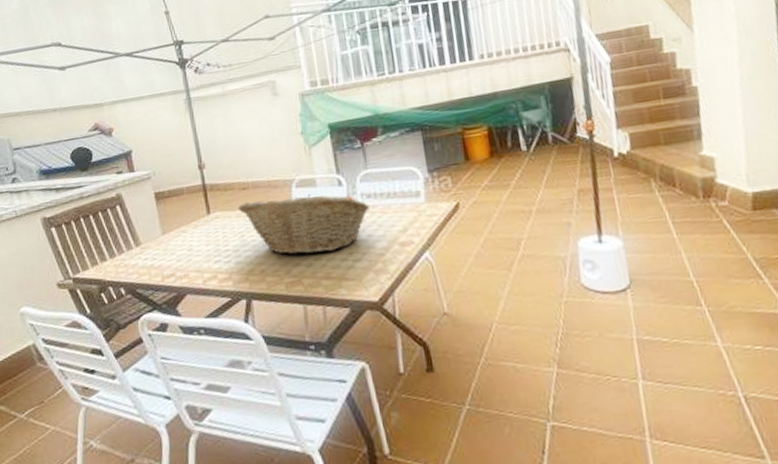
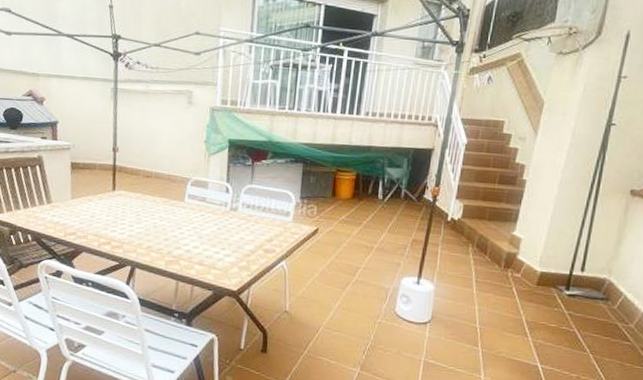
fruit basket: present [238,194,371,255] -> none [139,188,248,244]

